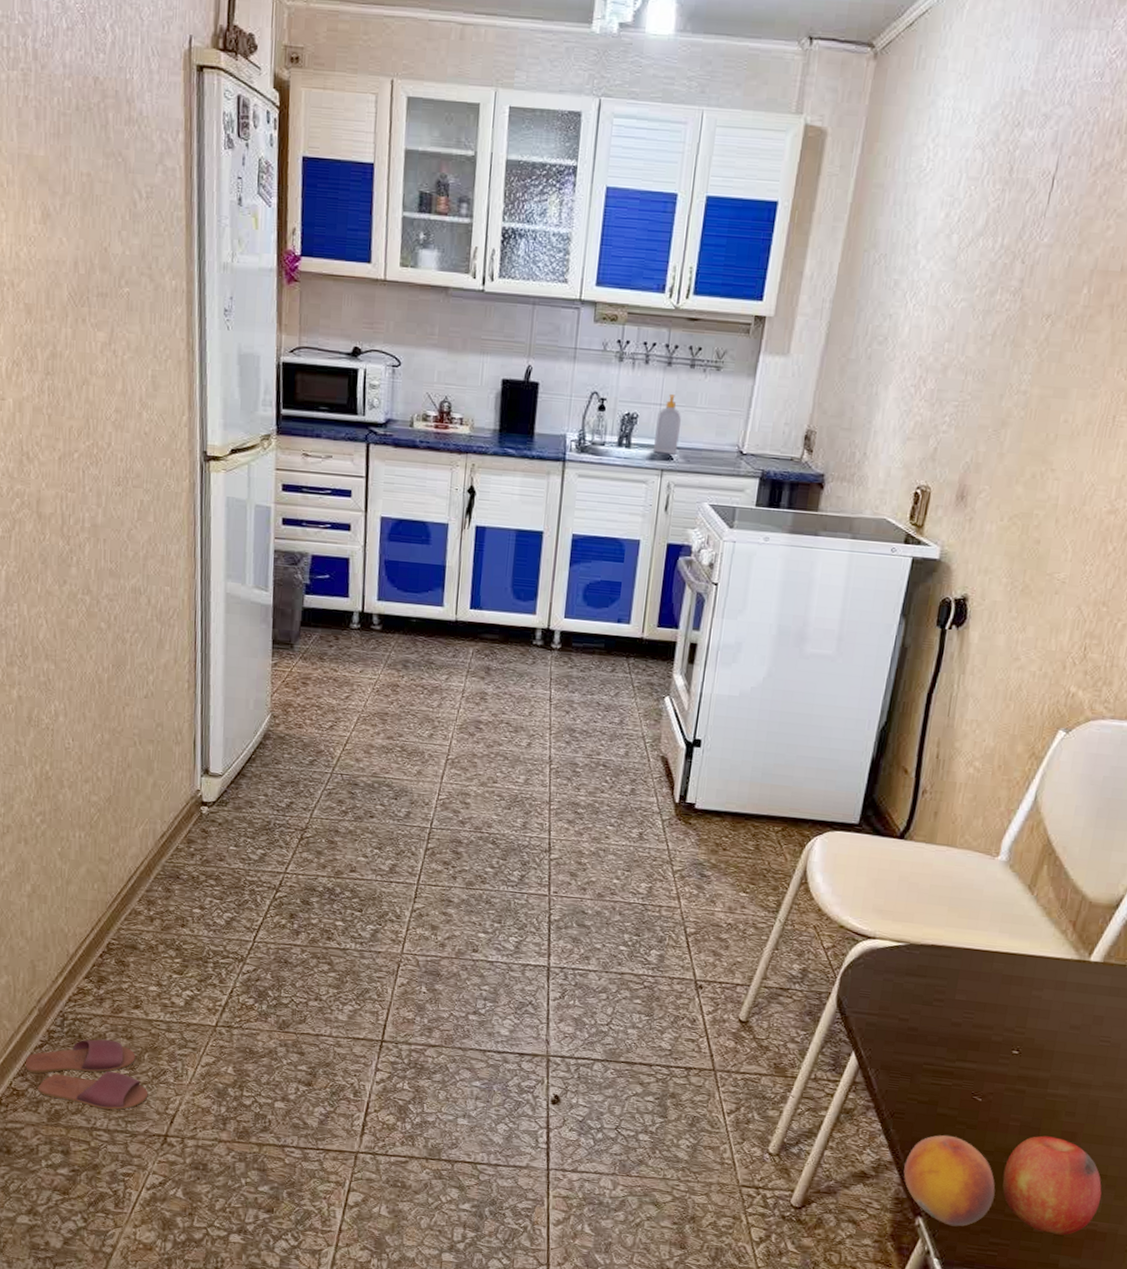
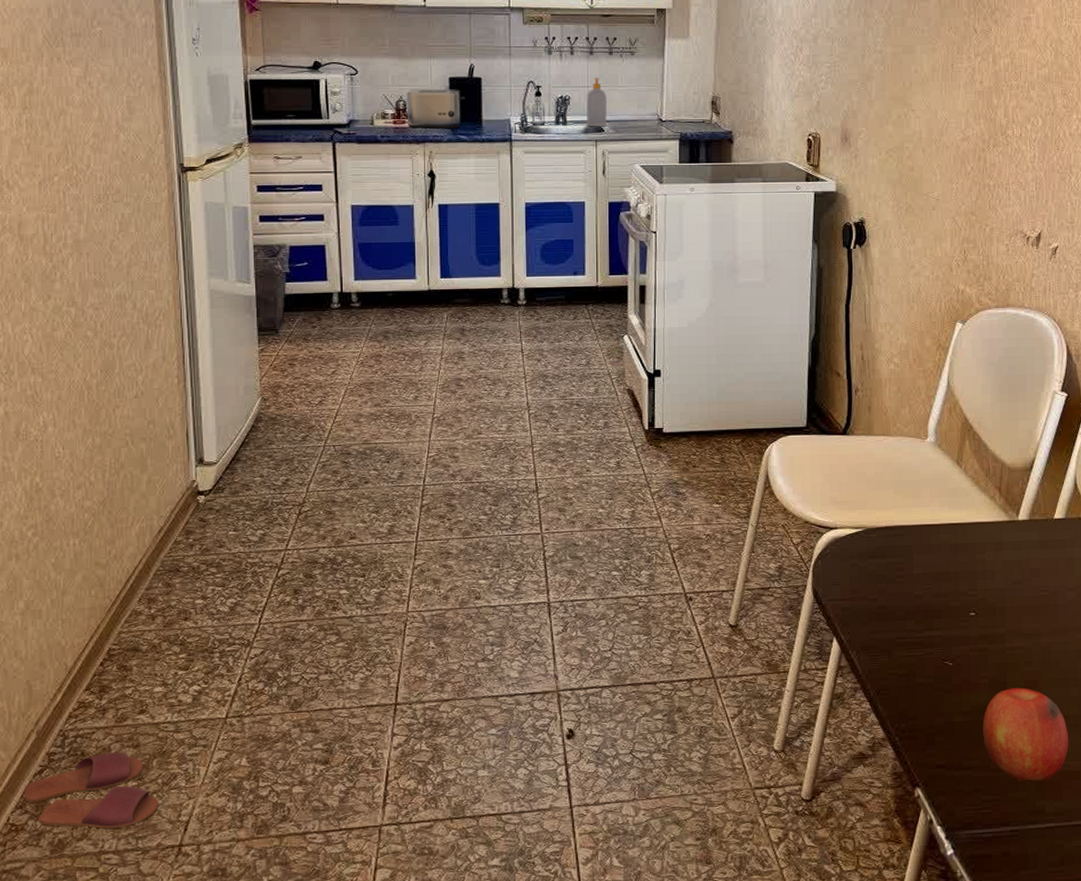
toaster: none [450,389,518,441] -> present [406,88,465,130]
fruit: present [903,1135,996,1227] -> none [896,703,979,791]

